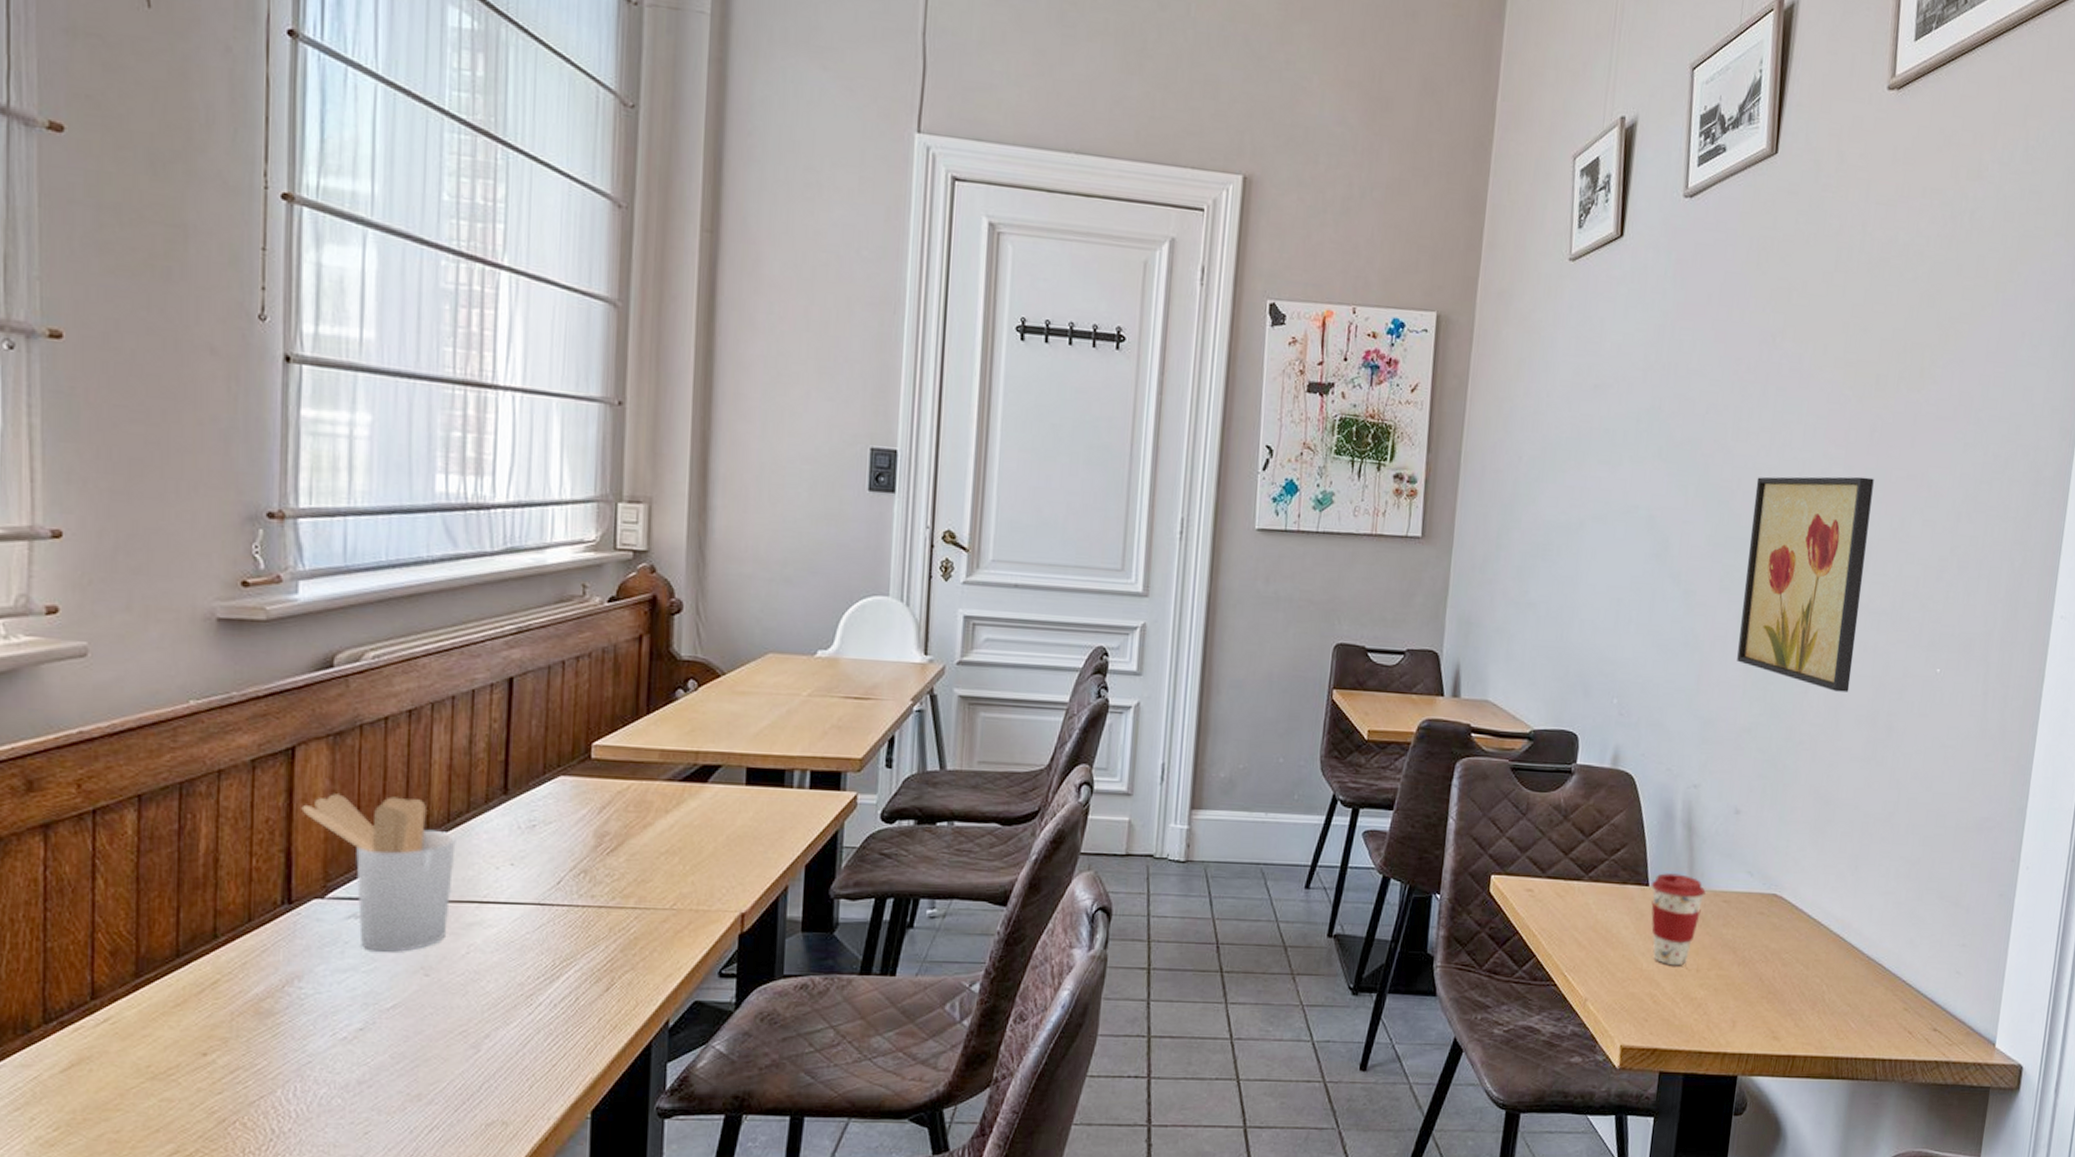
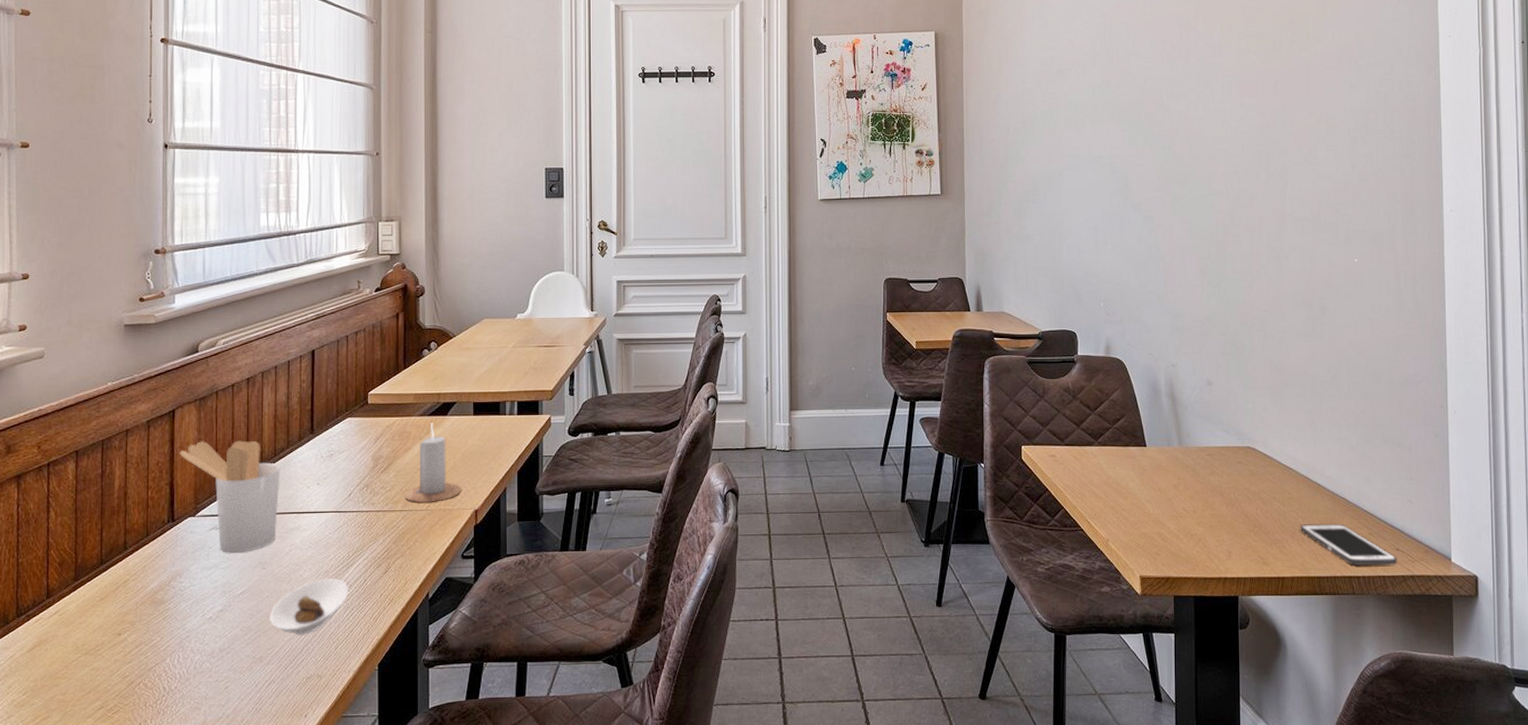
saucer: none [432,994,552,1068] -> present [269,579,348,635]
candle: none [639,791,723,900] -> present [404,423,461,503]
coffee cup: present [1651,872,1706,965] -> none [1148,434,1193,508]
wall art: present [1737,476,1874,692] -> none [1190,118,1286,283]
cell phone: none [1822,993,1933,1048] -> present [1300,523,1398,566]

